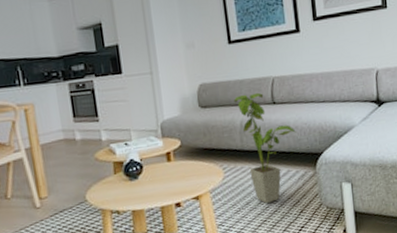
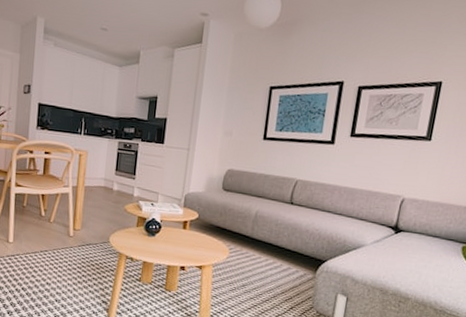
house plant: present [233,92,296,203] -> none [252,188,306,292]

